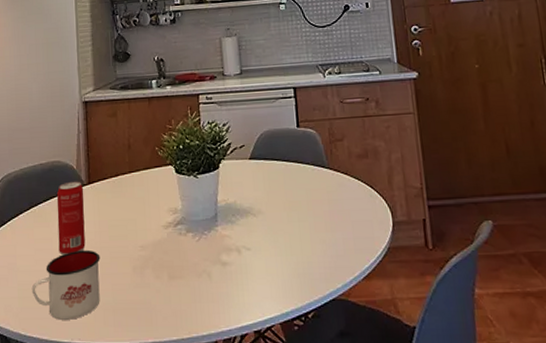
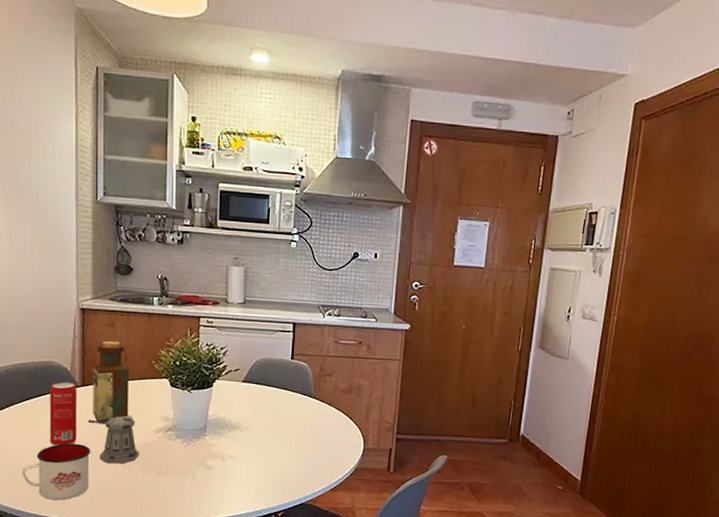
pepper shaker: none [95,212,150,270] -> present [87,415,139,464]
bottle: none [97,131,136,222] -> present [93,340,129,422]

